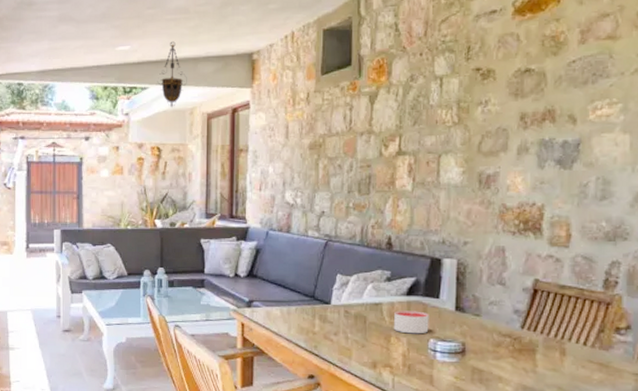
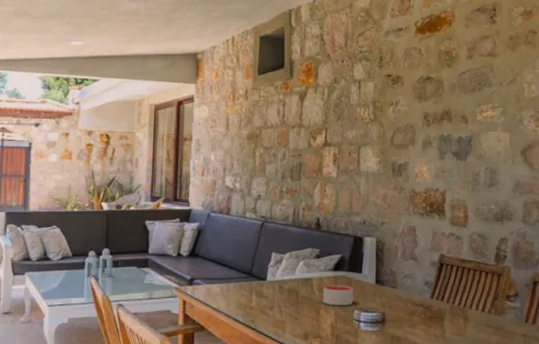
hanging lantern: present [157,41,187,108] -> none [108,39,137,99]

